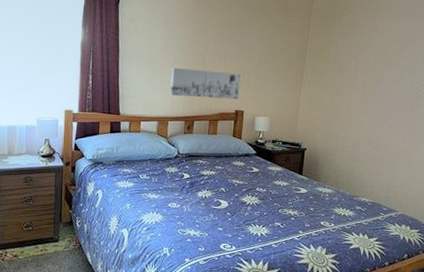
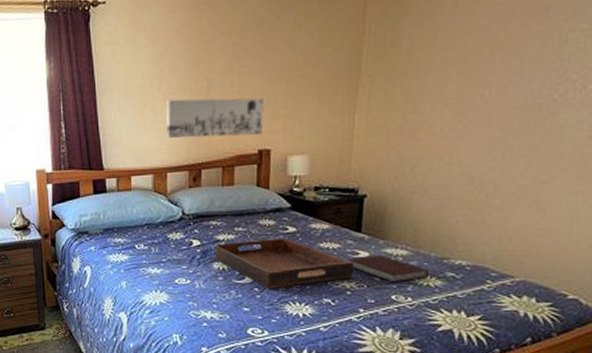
serving tray: none [200,176,297,214] -> present [215,238,353,290]
notebook: none [293,192,345,213] -> present [348,255,428,283]

